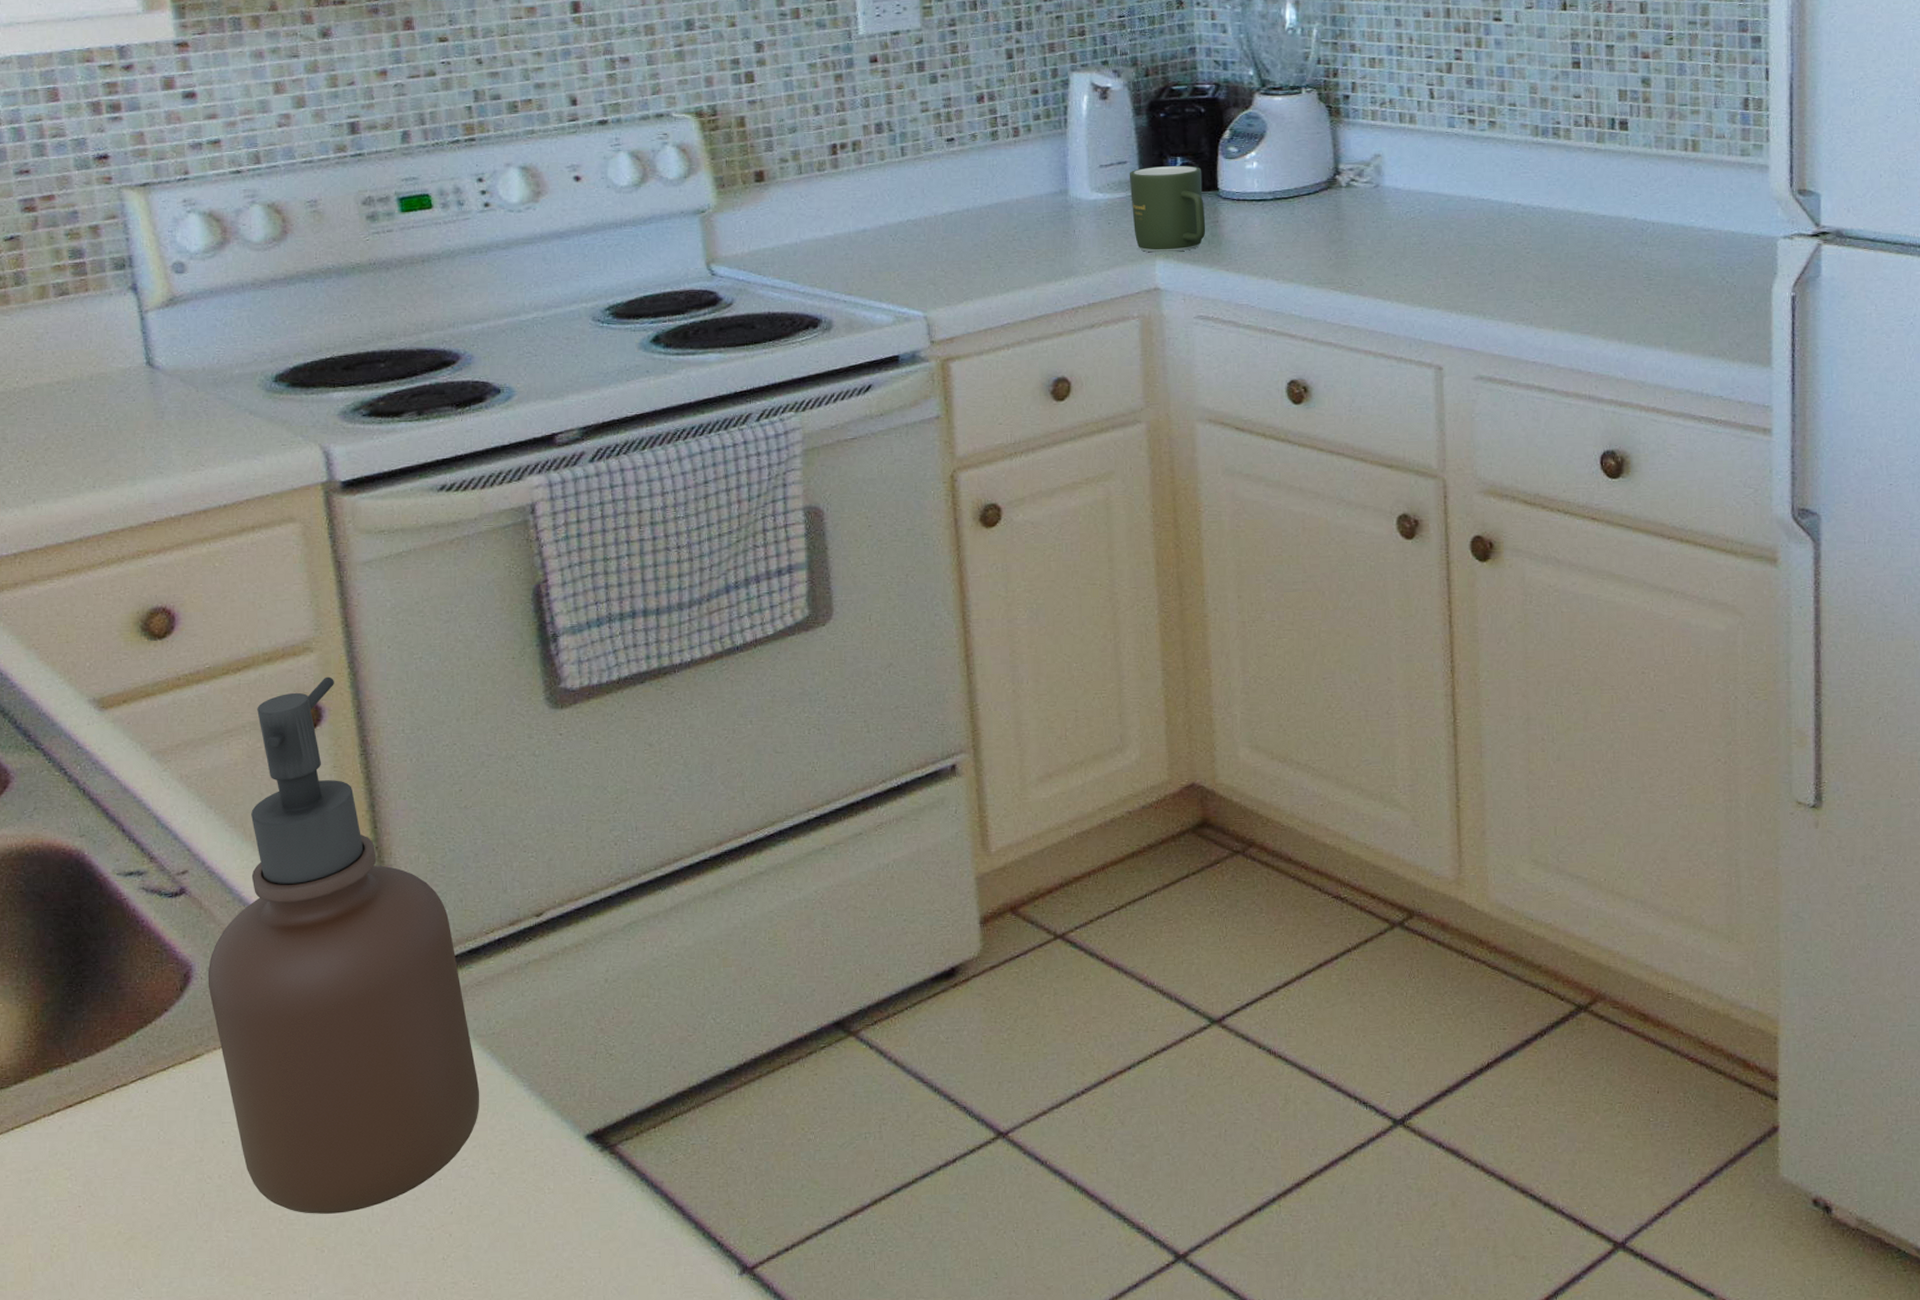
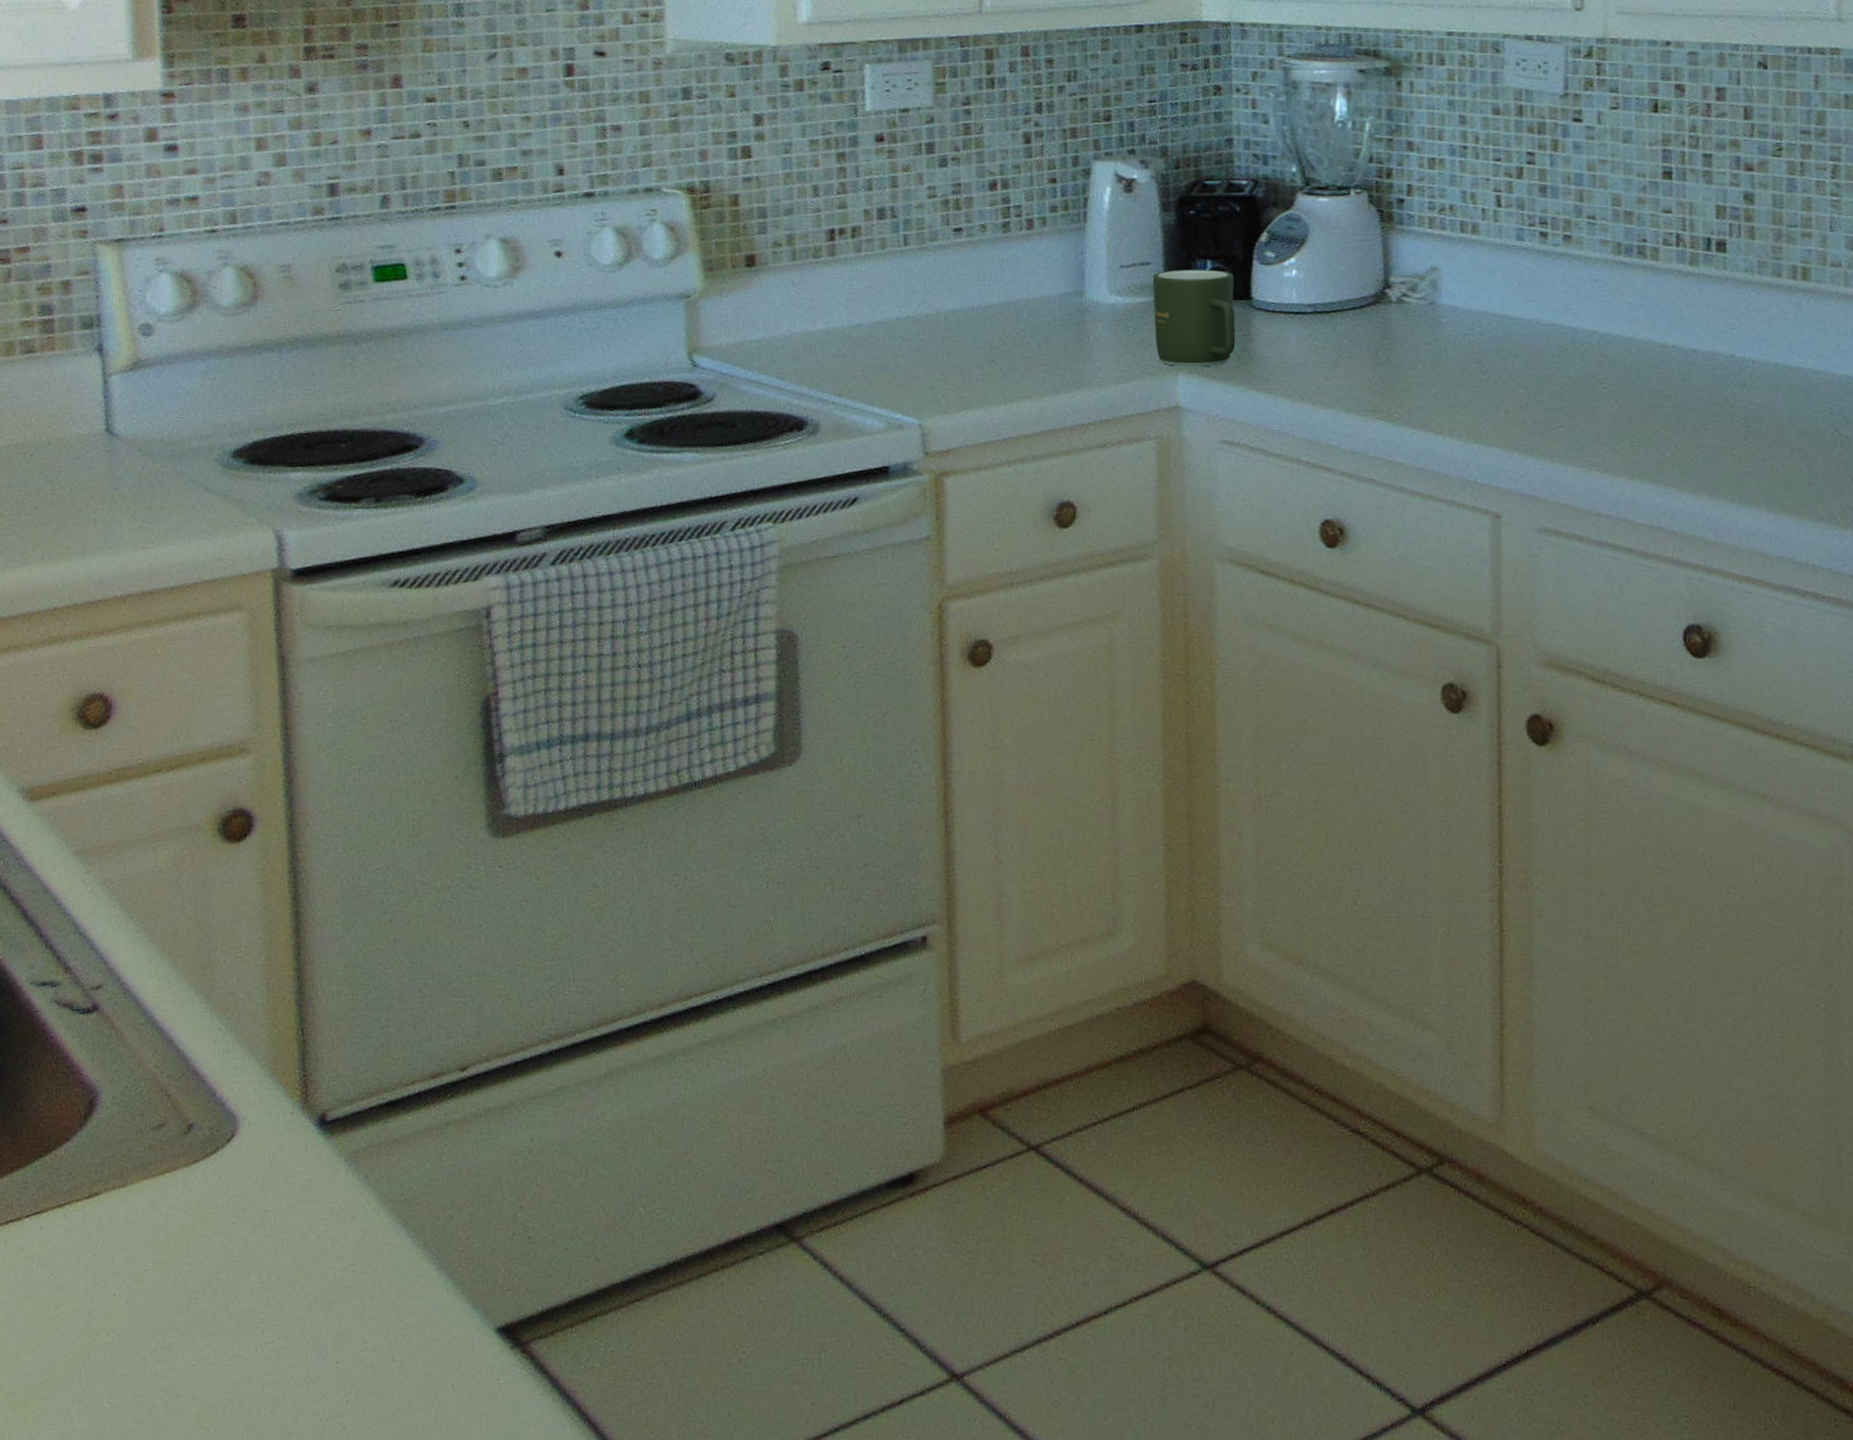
soap dispenser: present [207,676,480,1214] -> none [112,782,387,1390]

